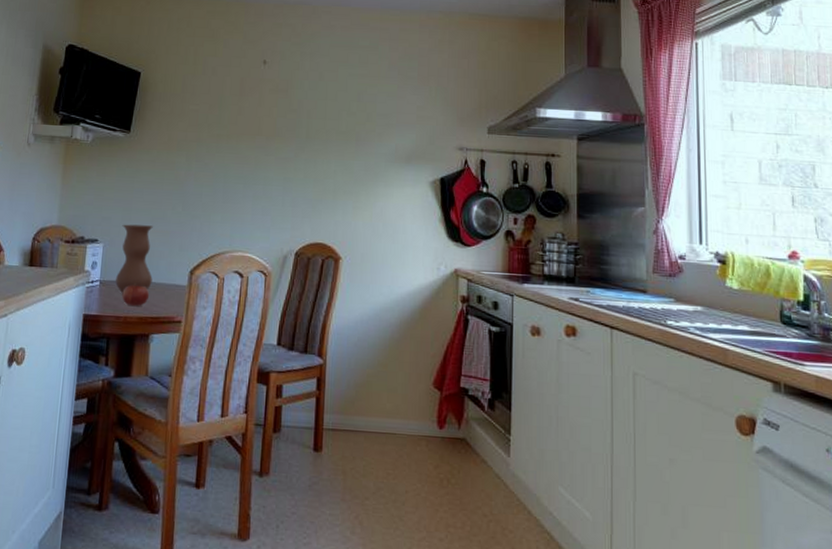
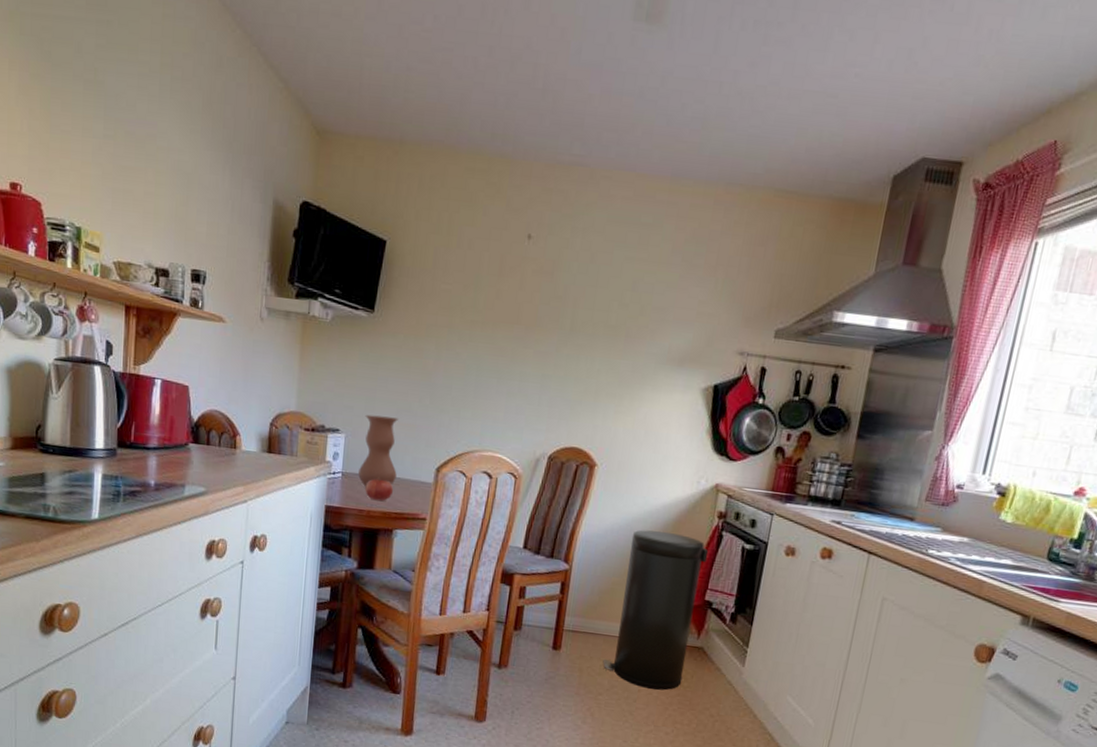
pedal bin: none [366,319,457,490] -> present [602,530,709,690]

